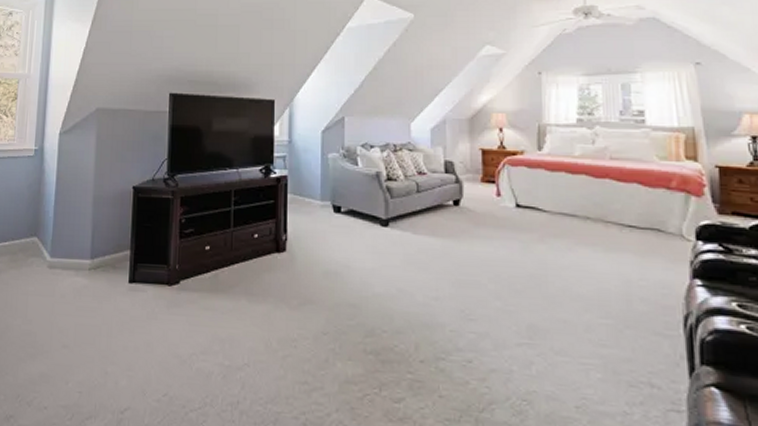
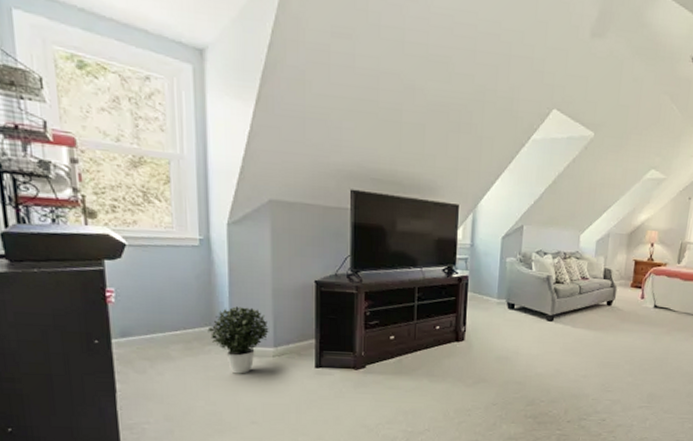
potted plant: none [32,215,87,289] -> present [207,306,269,374]

